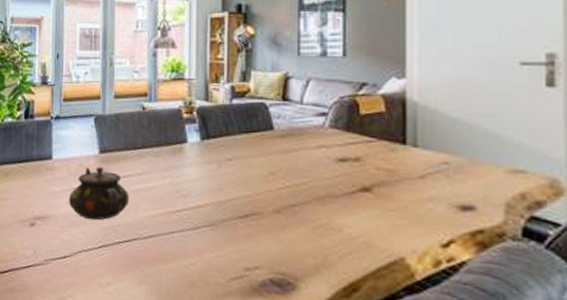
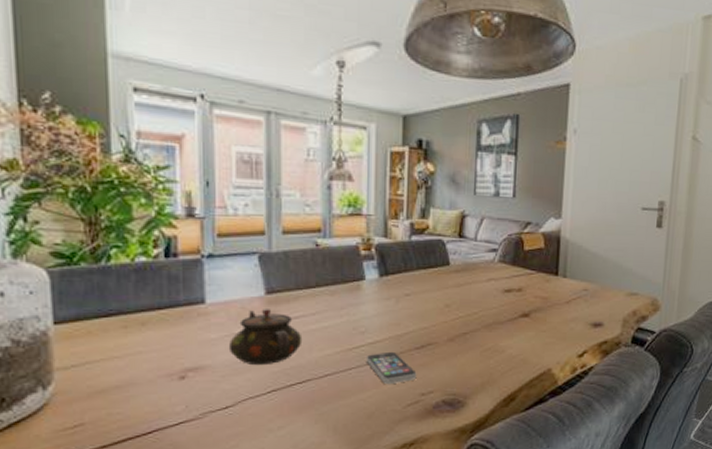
smartphone: none [188,218,241,254] -> present [366,351,417,385]

